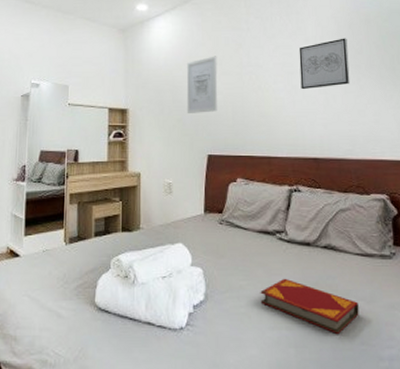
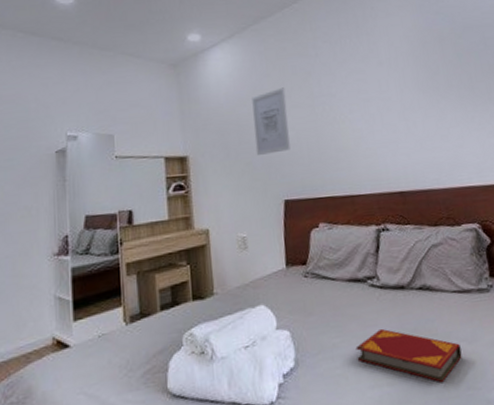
wall art: present [299,38,350,90] -> none [373,58,430,118]

